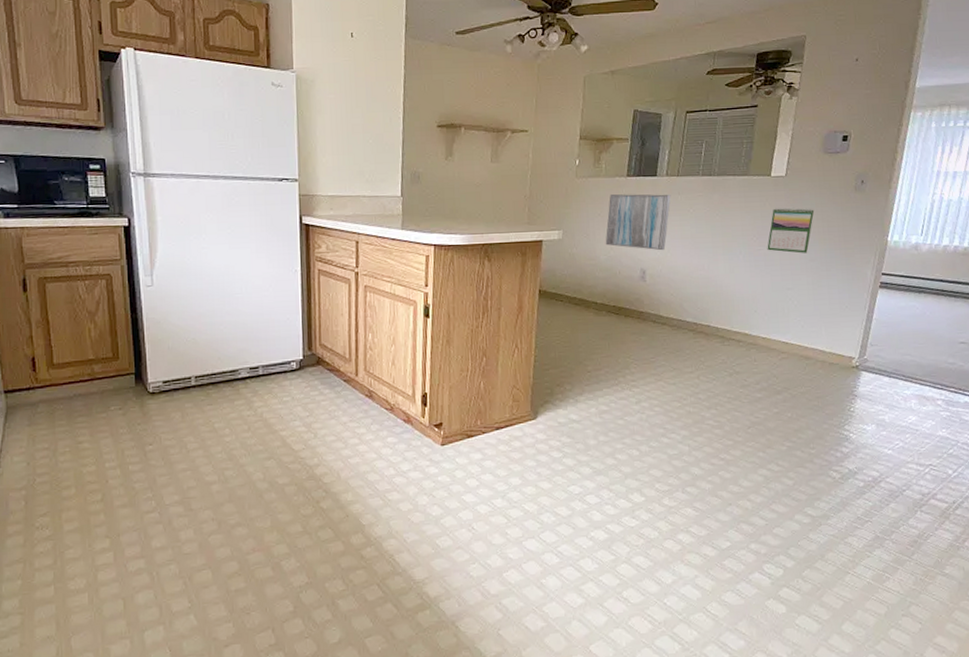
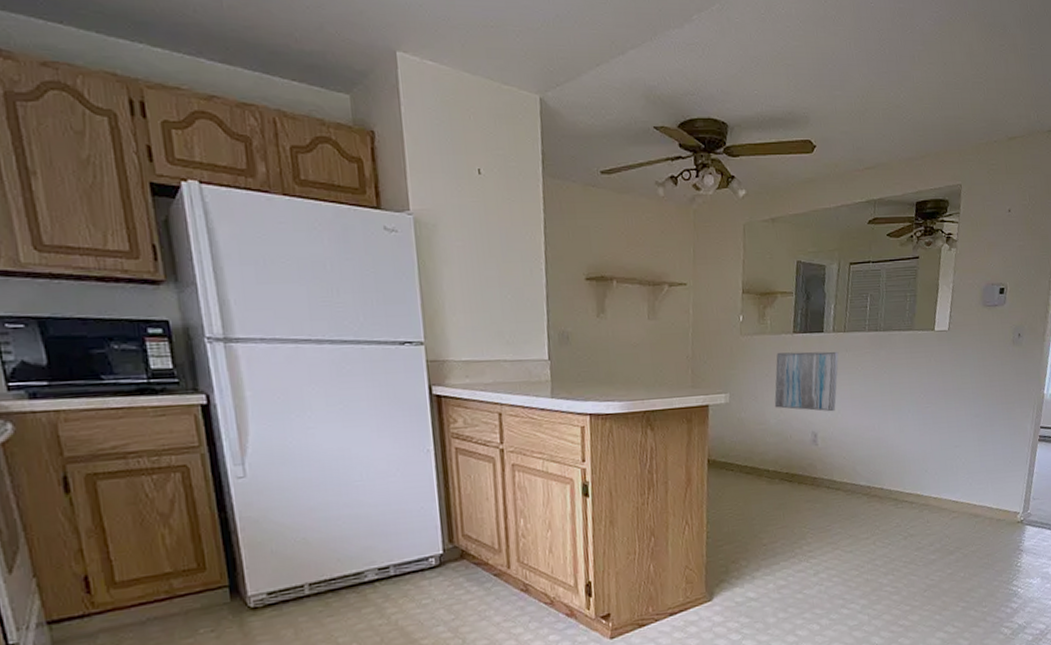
calendar: present [767,207,815,253] -> none [934,362,977,410]

